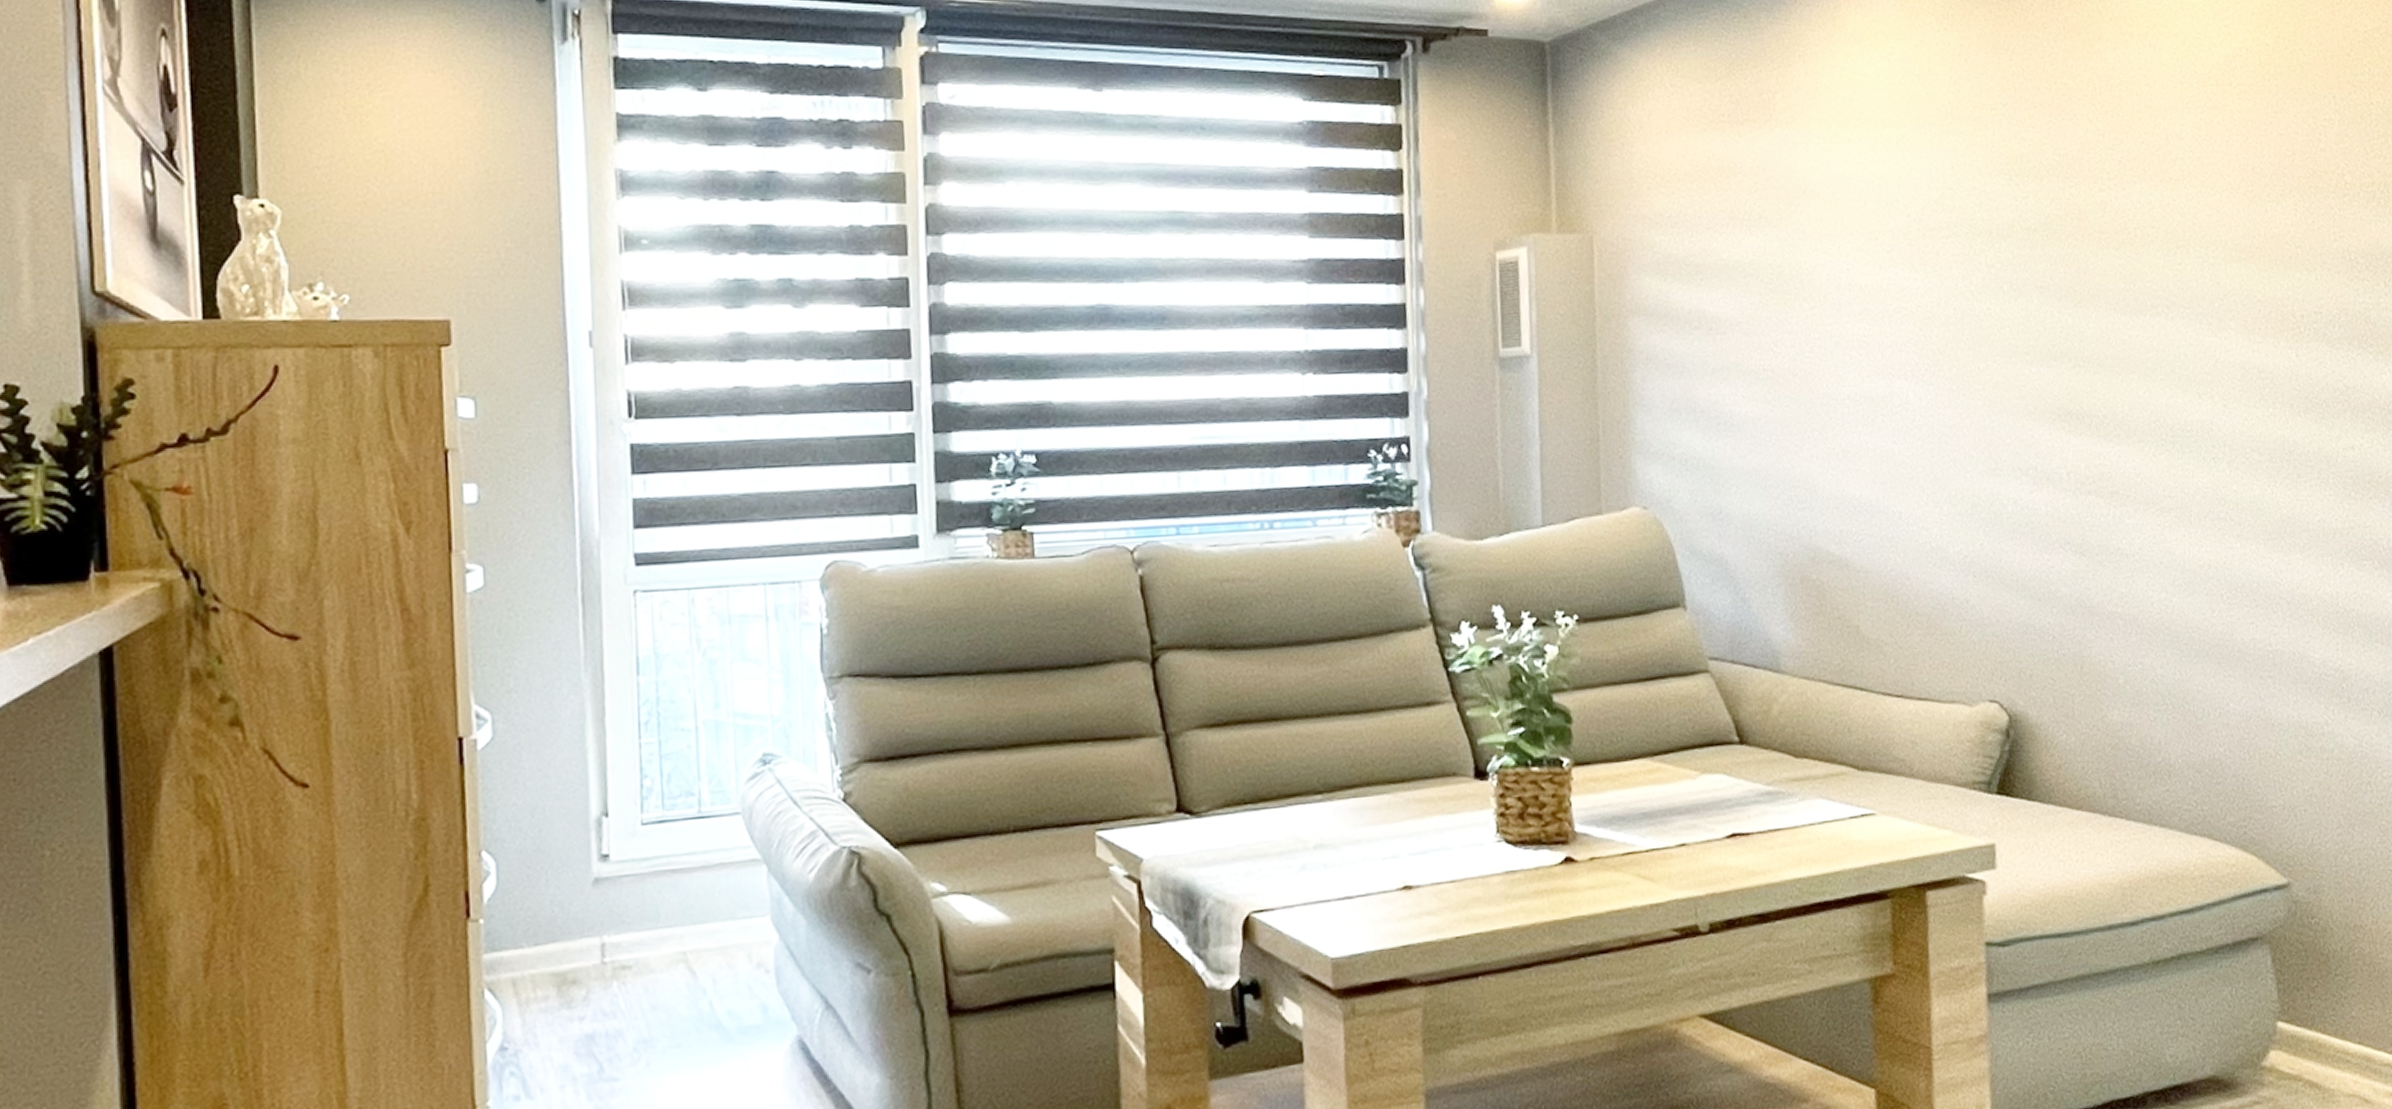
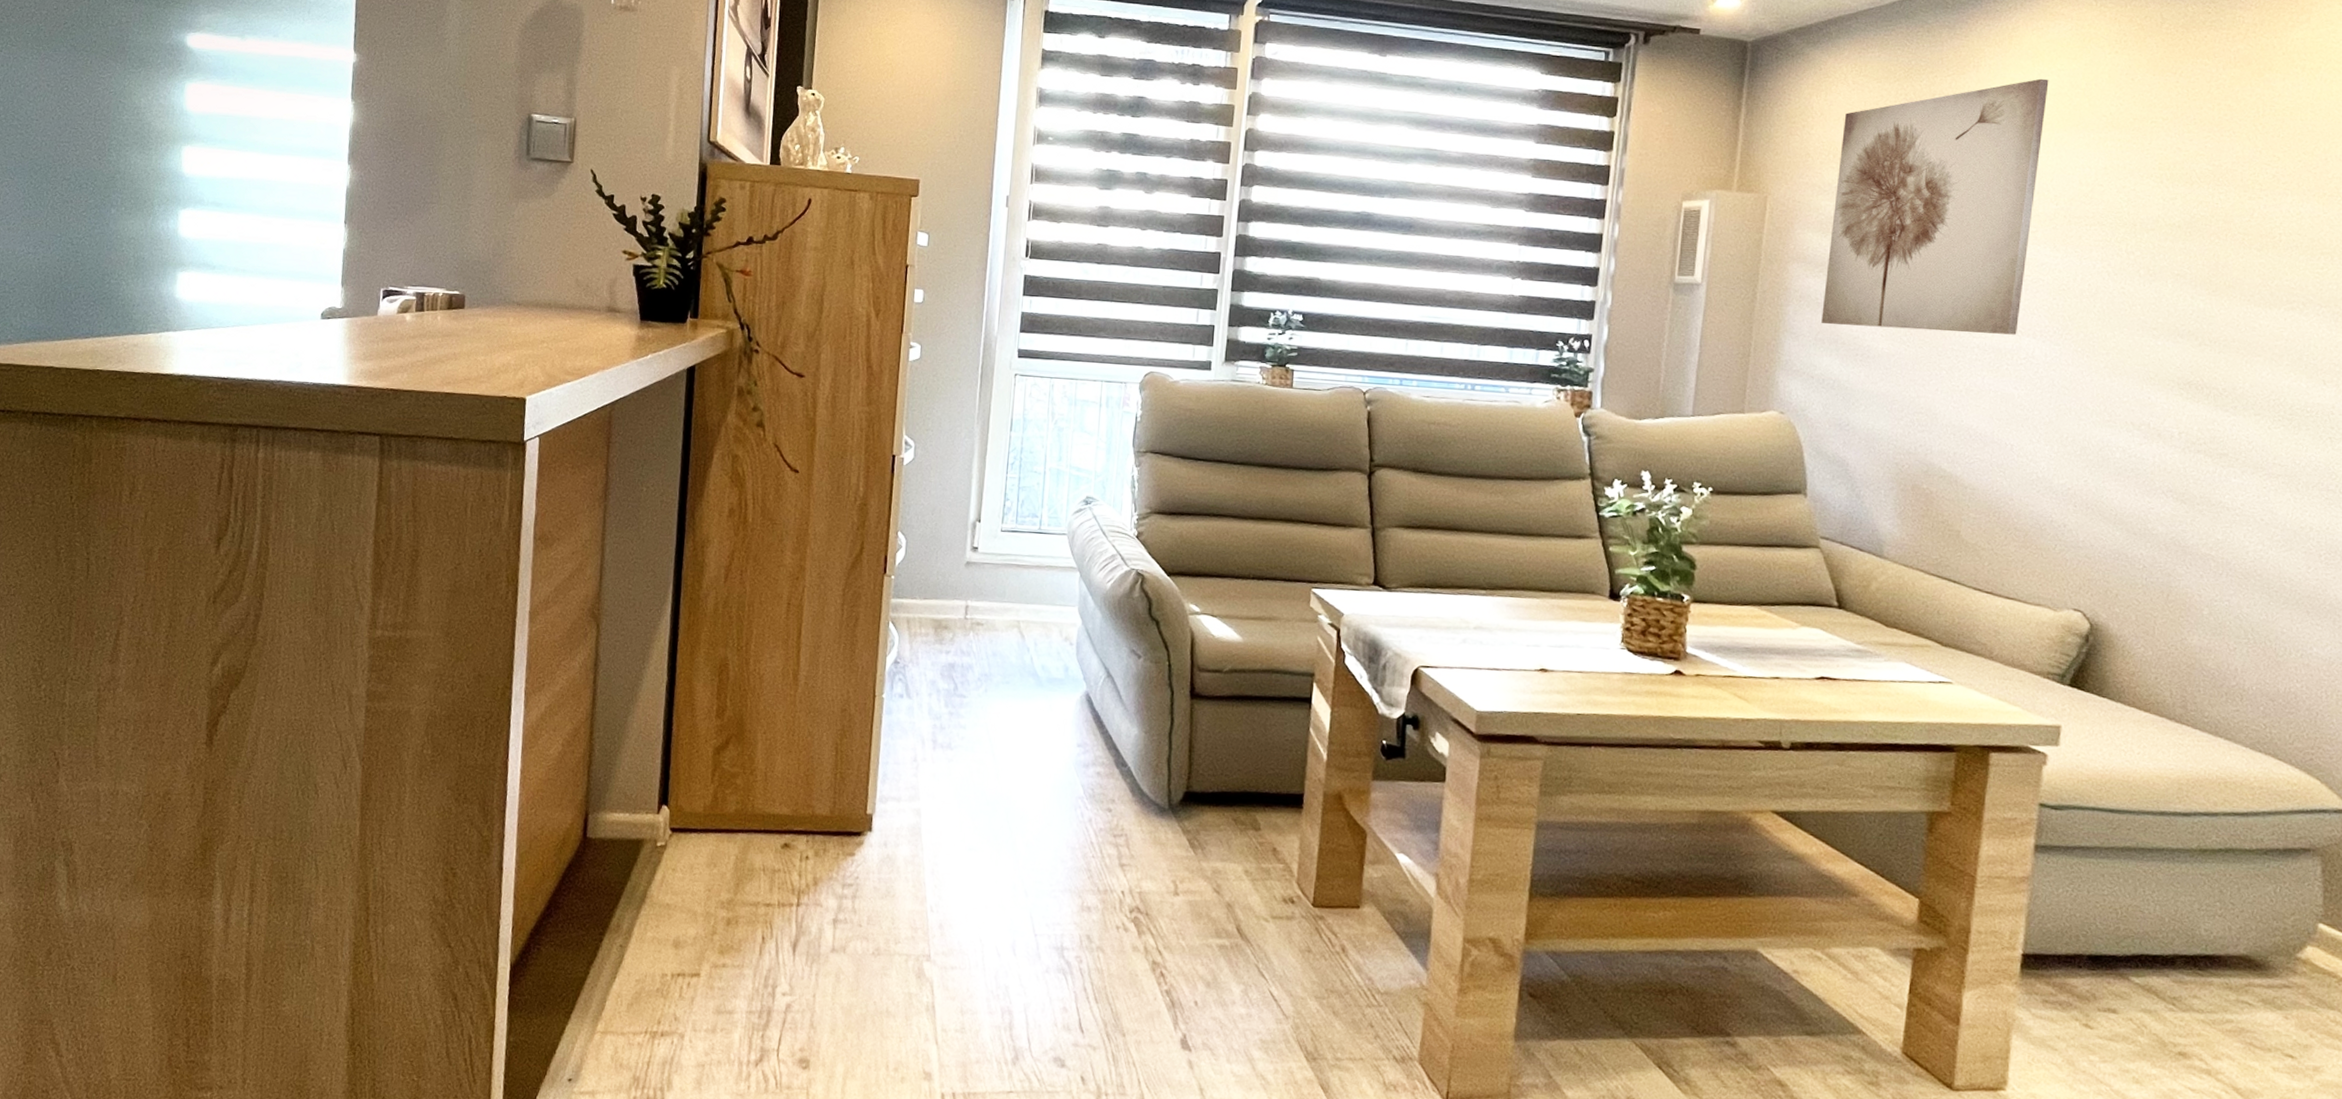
wall art: none [1667,65,1888,389] -> present [1821,78,2049,335]

